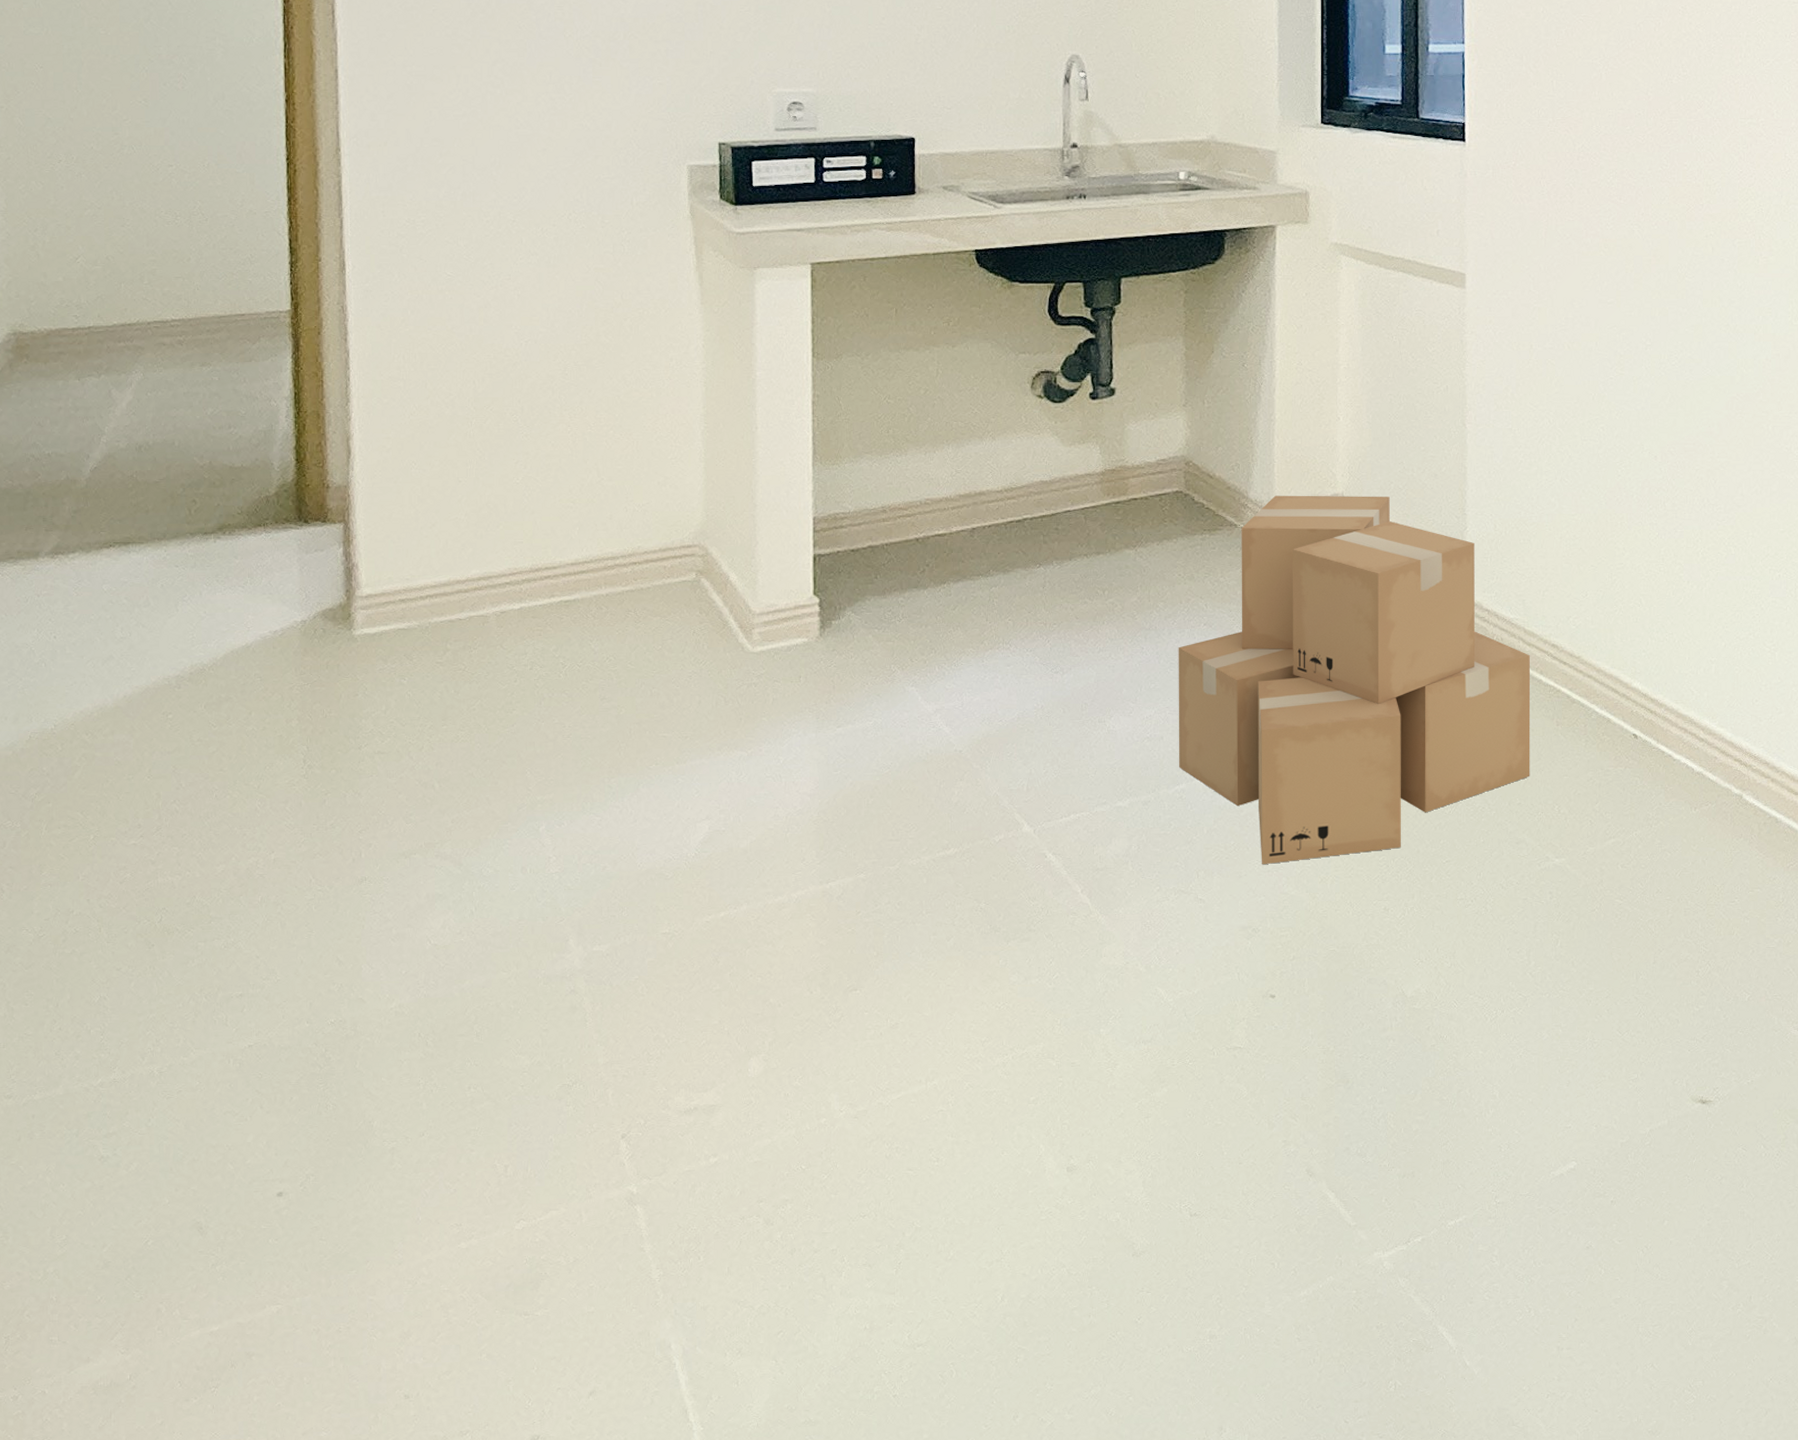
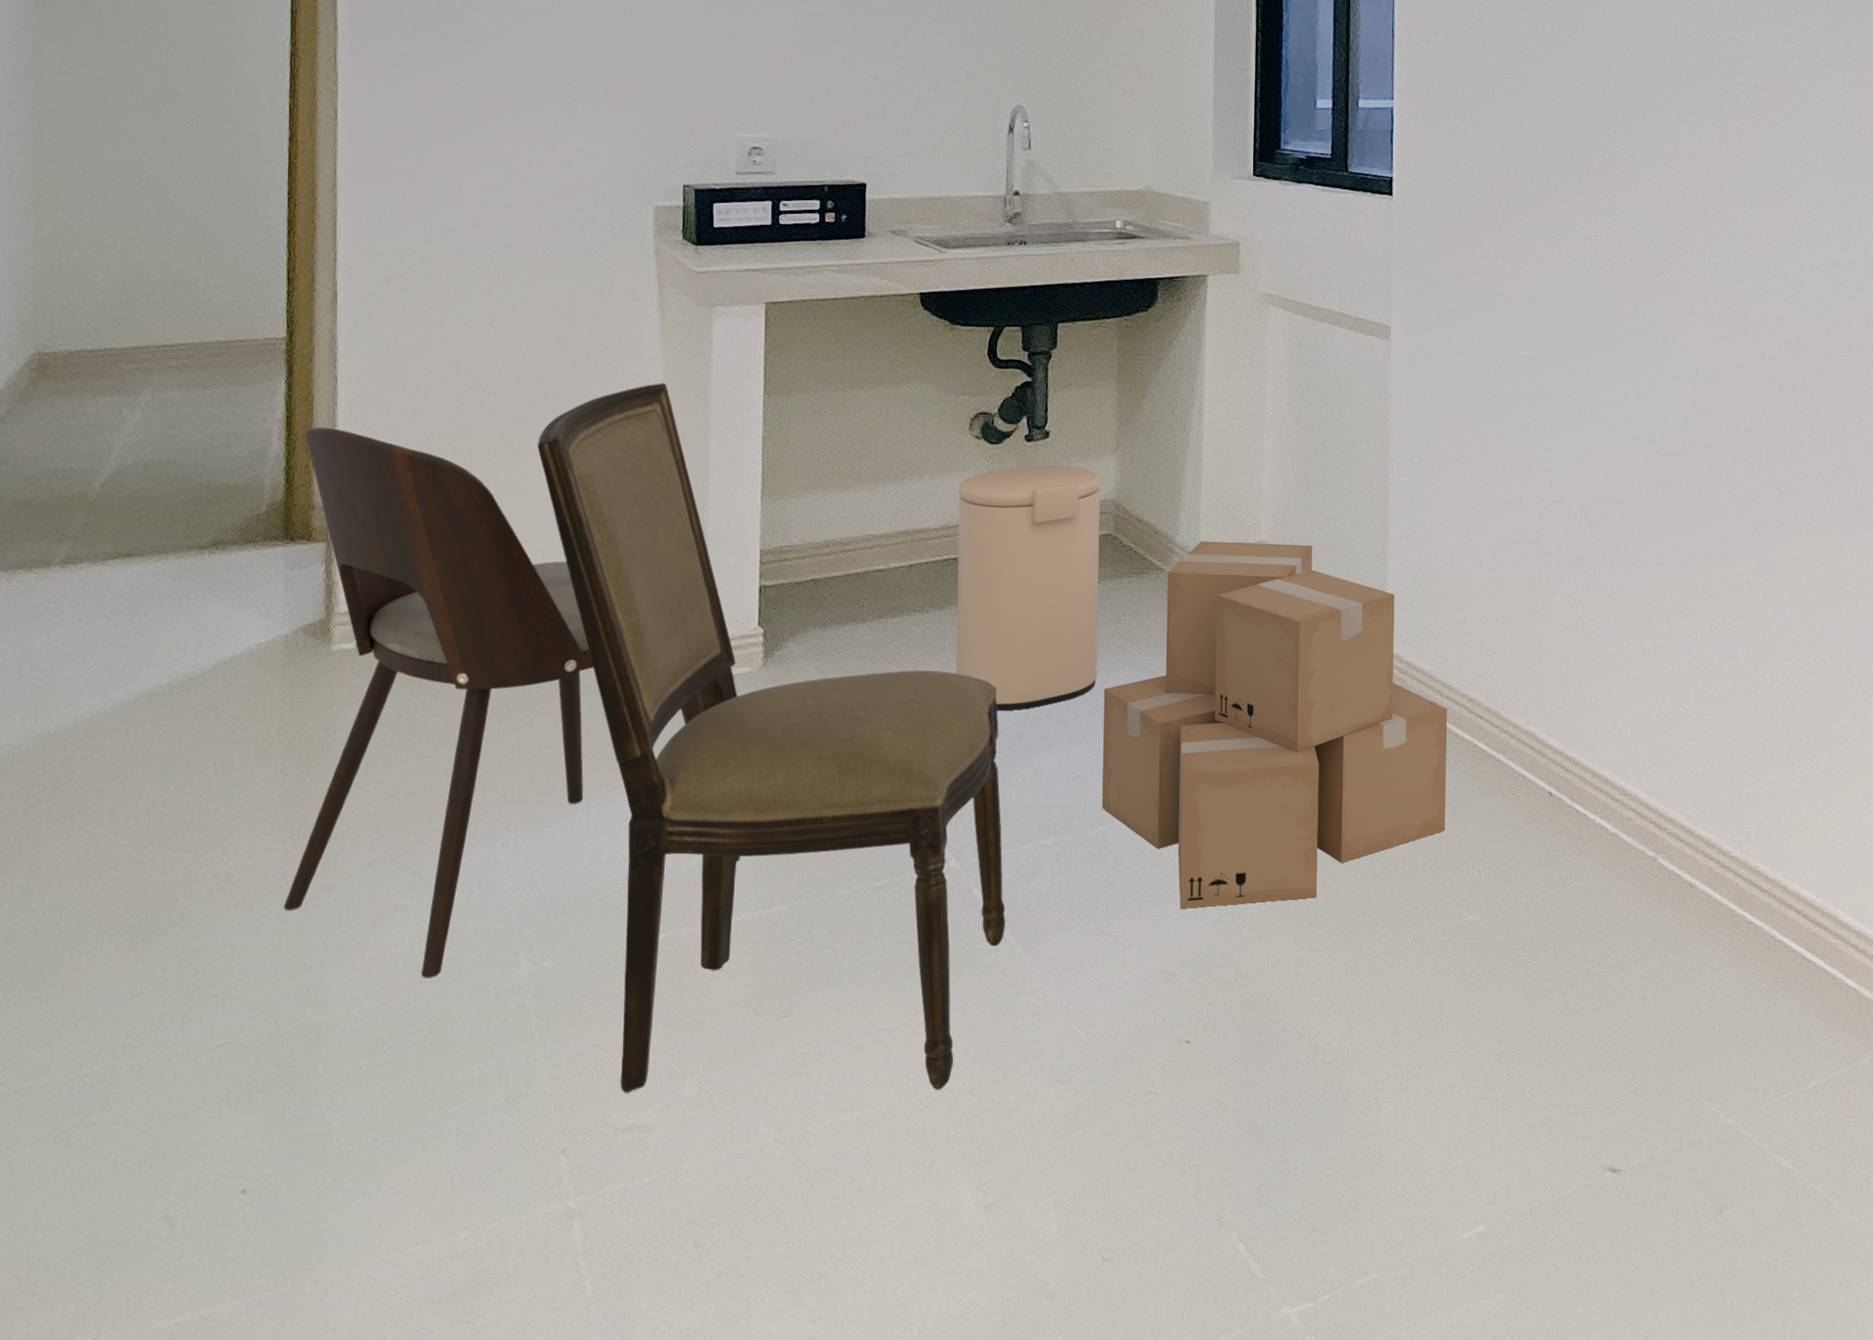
dining chair: none [312,403,802,967] -> present [283,427,741,978]
dining chair: none [570,349,1082,1074] -> present [537,383,1006,1093]
pedal bin: none [1021,422,1171,674] -> present [955,465,1101,711]

